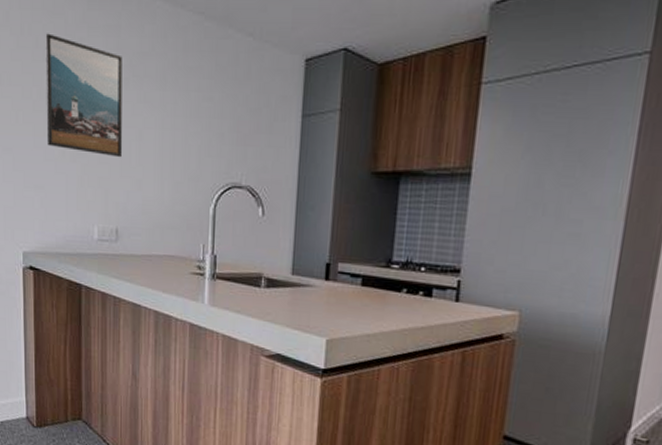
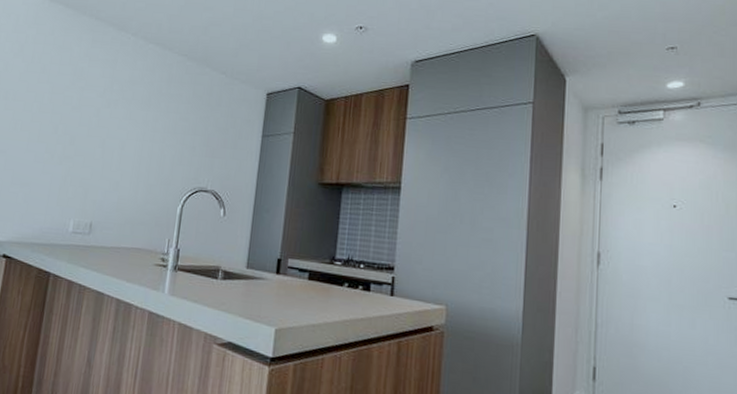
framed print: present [45,33,122,158] -> none [38,62,116,163]

